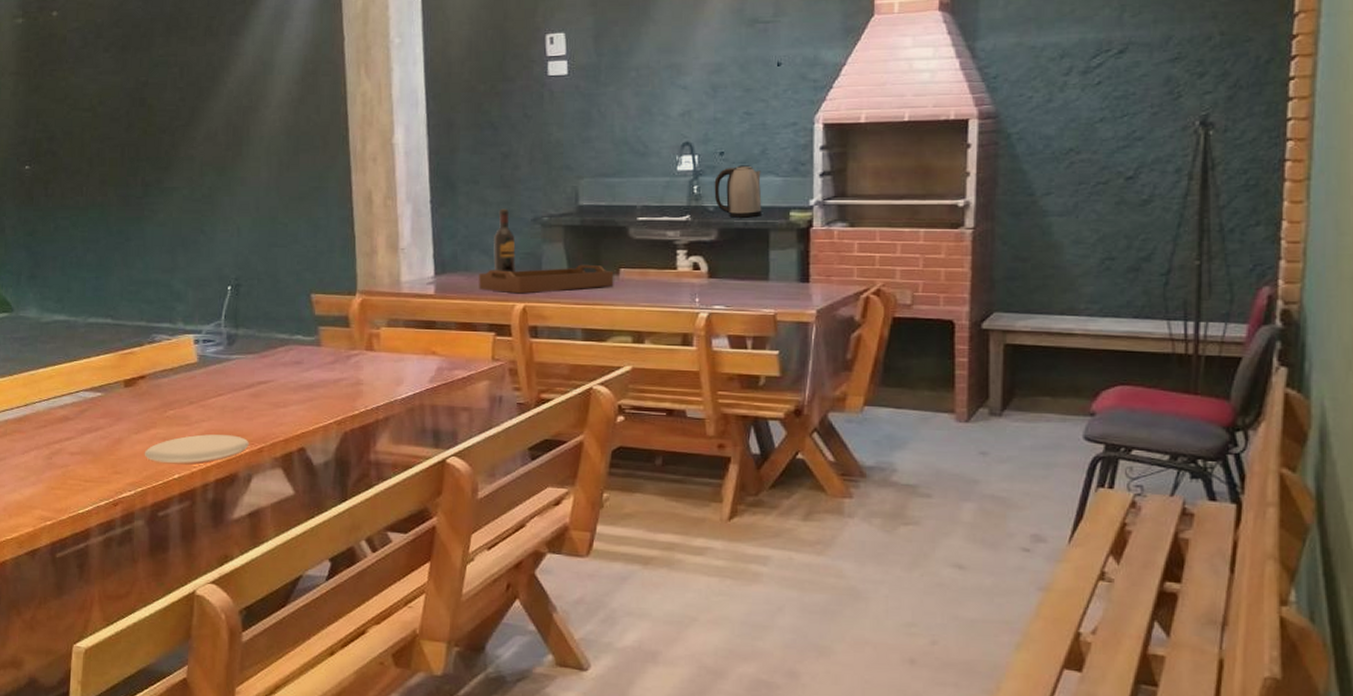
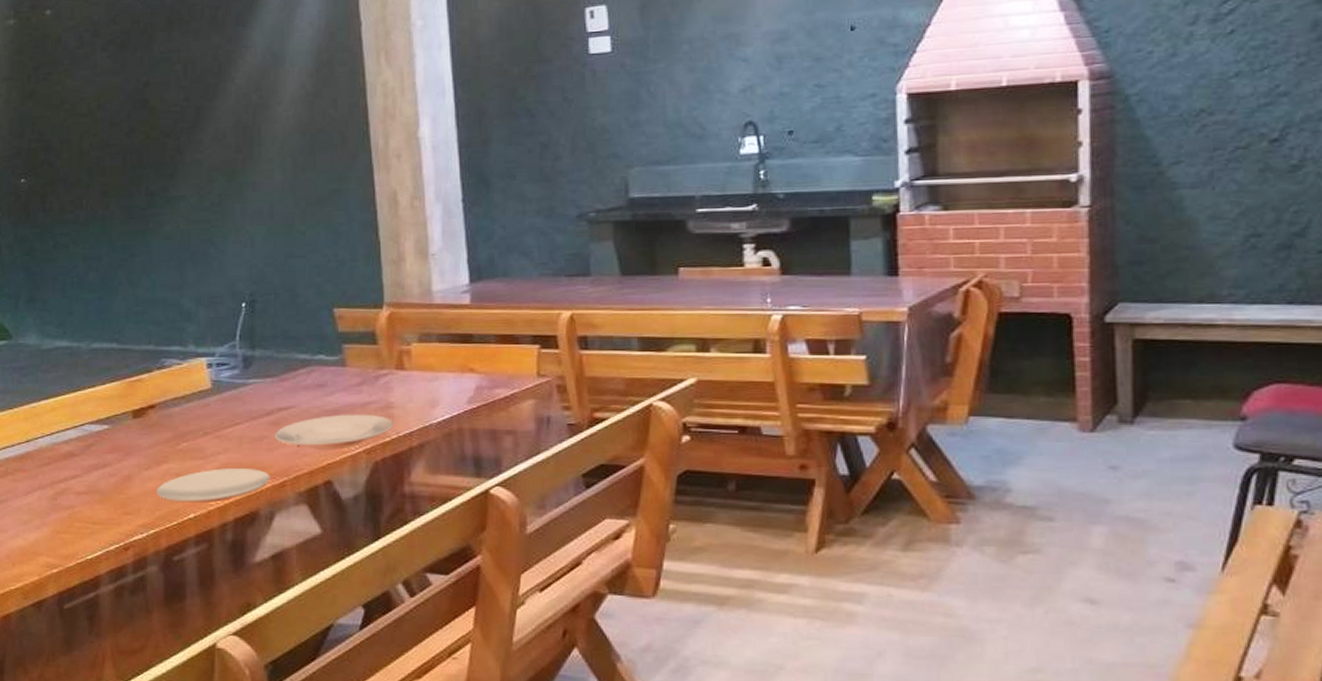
plate: none [254,388,363,422] -> present [274,414,394,452]
serving tray: present [479,264,614,294] -> none [519,264,673,301]
wine bottle: present [493,208,516,273] -> none [533,205,560,277]
kettle: present [714,165,762,218] -> none [783,144,840,205]

